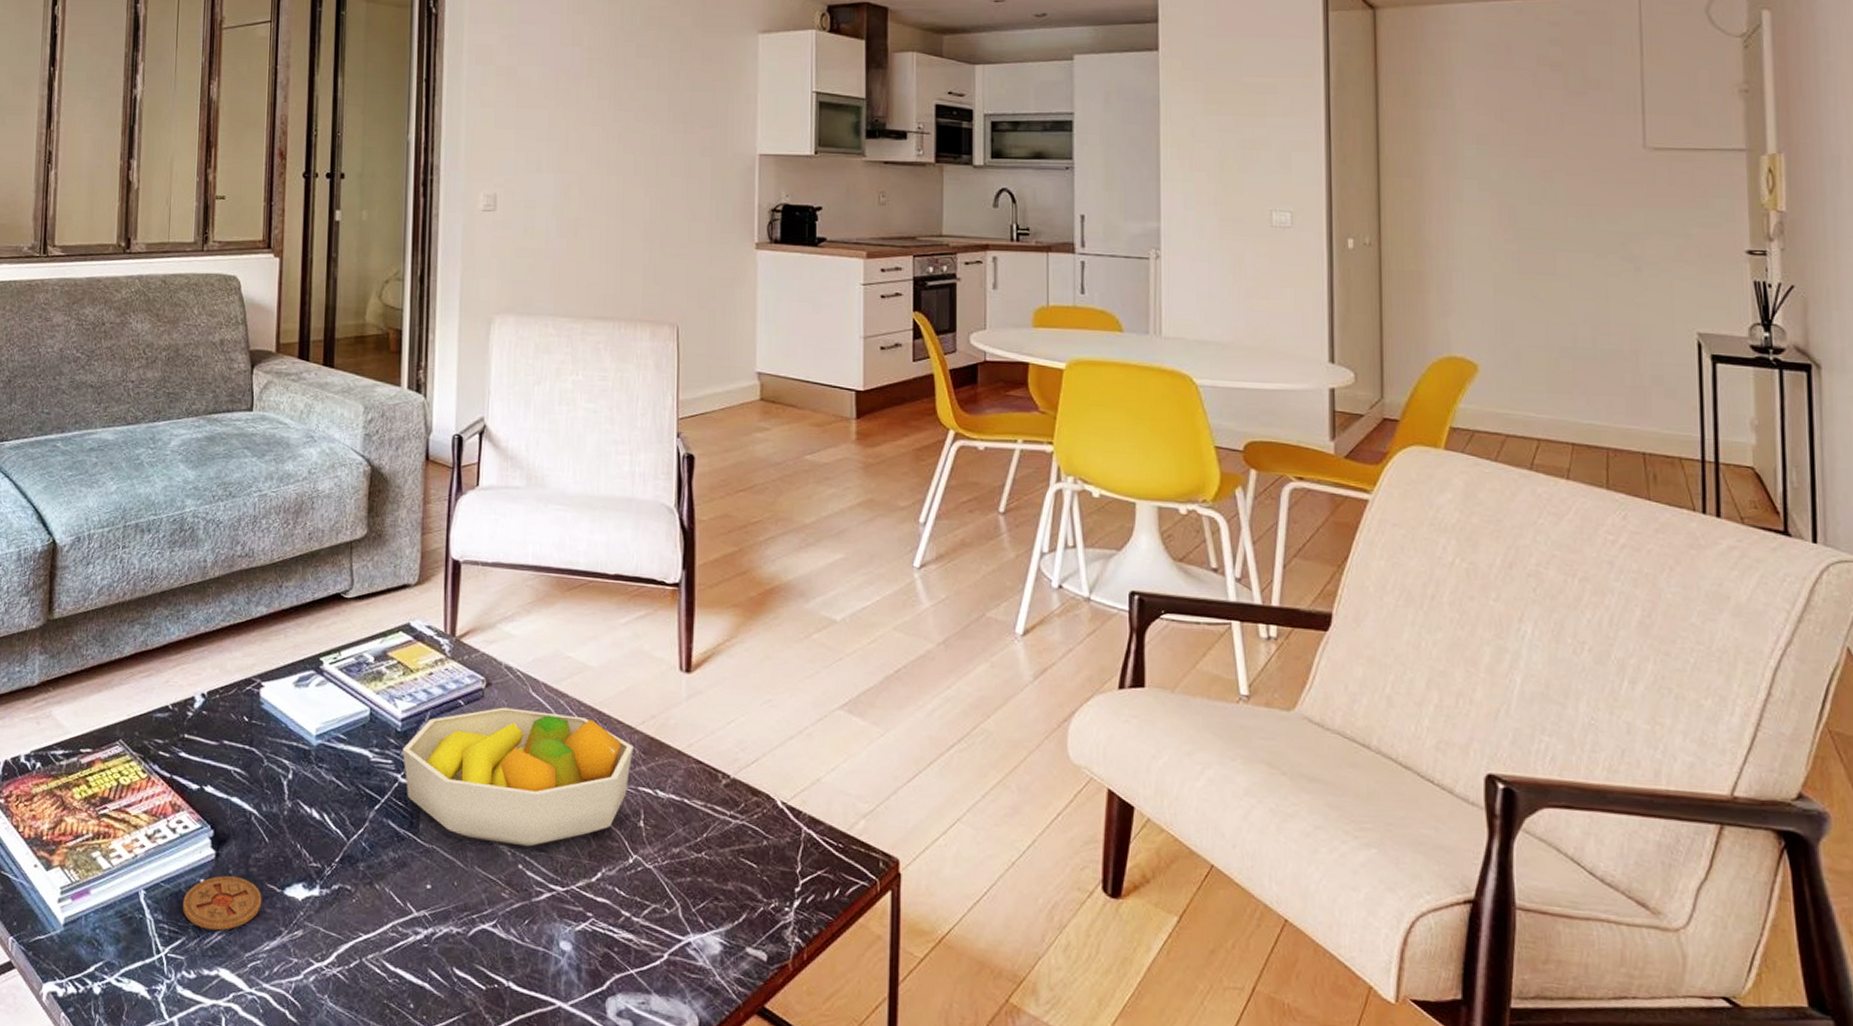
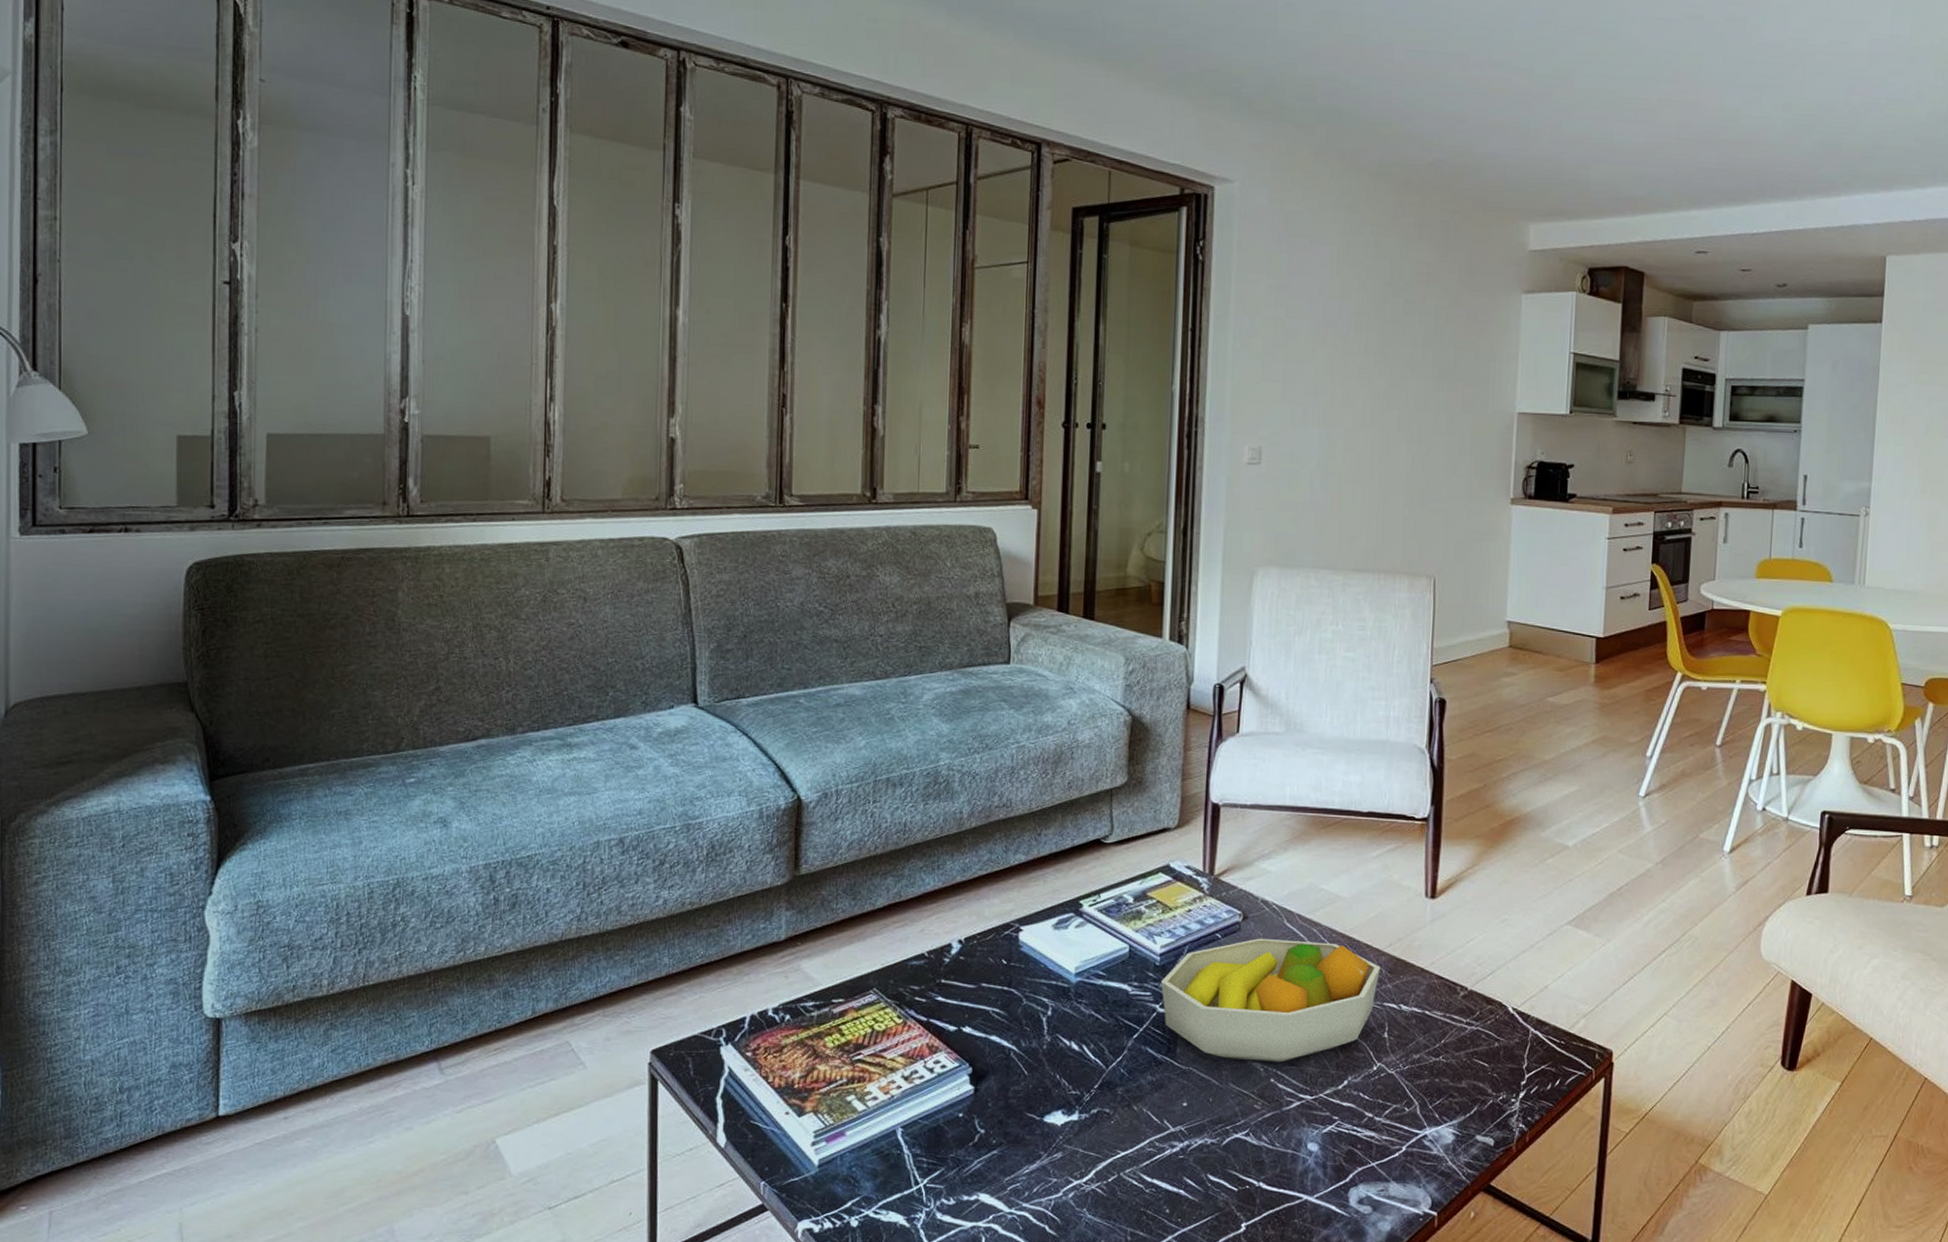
coaster: present [183,876,262,931] -> none [941,1109,1022,1159]

